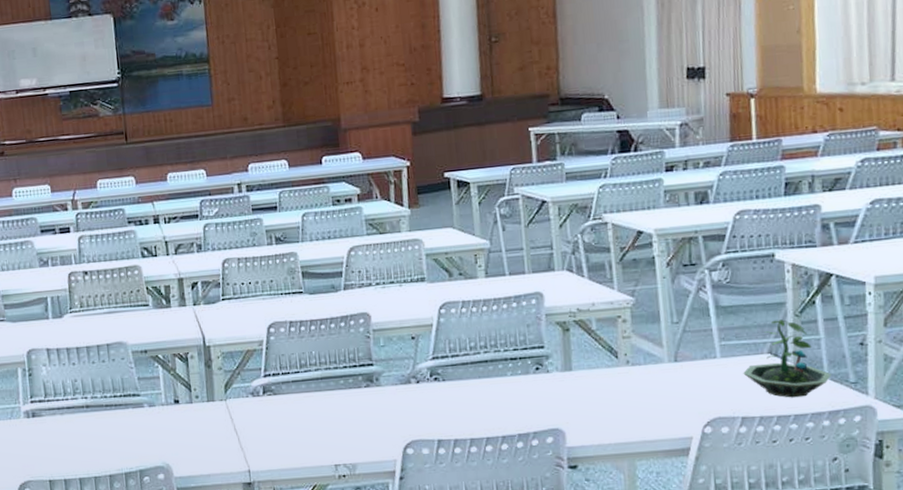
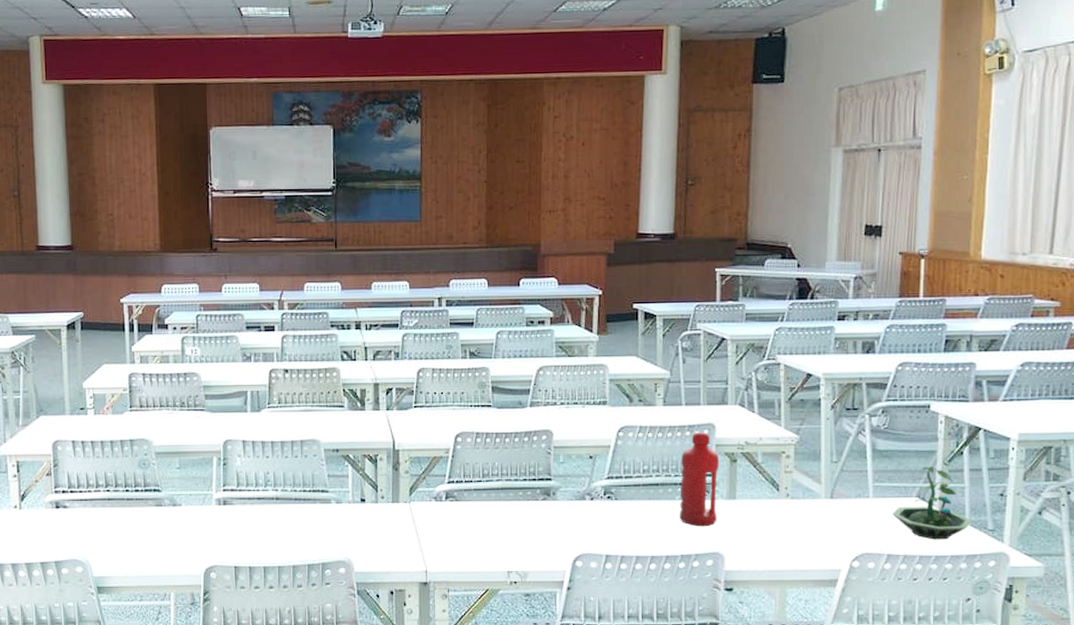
water bottle: none [509,301,554,403] -> present [680,431,720,527]

